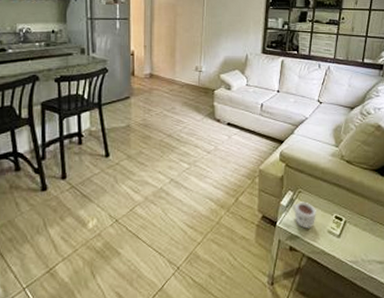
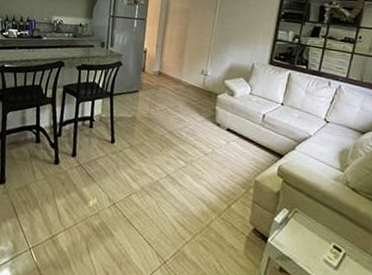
mug: present [292,202,316,229] -> none [286,222,313,253]

